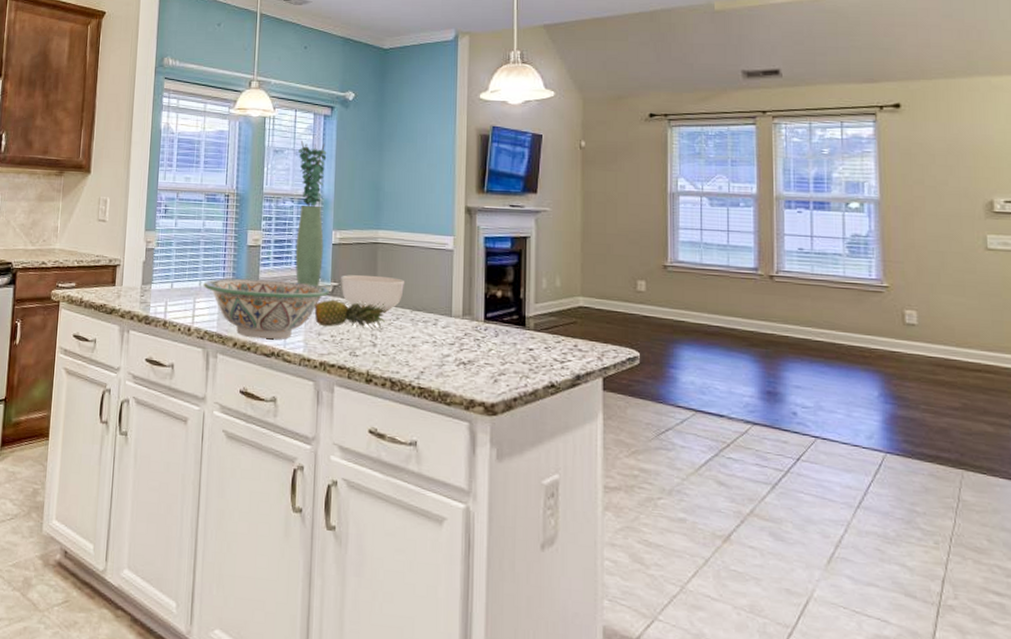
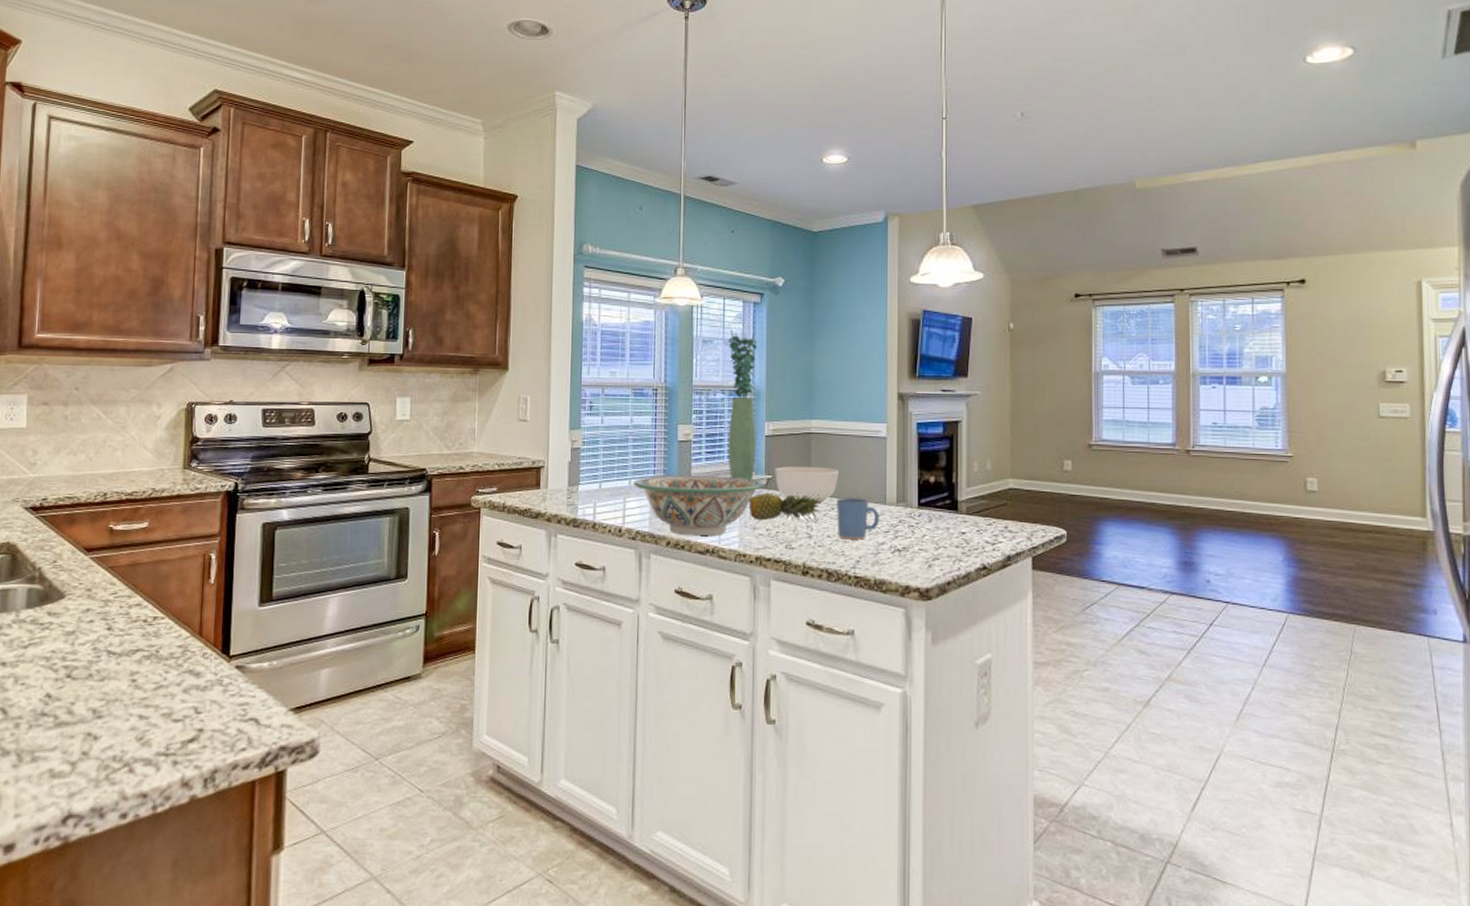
mug: none [401,308,445,351] -> present [837,498,880,540]

